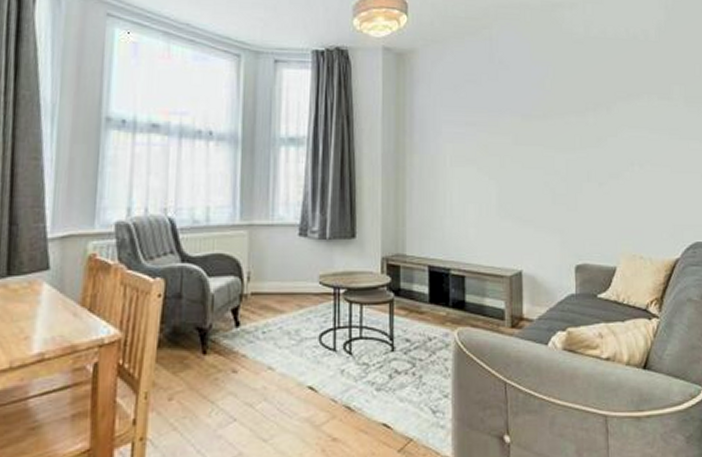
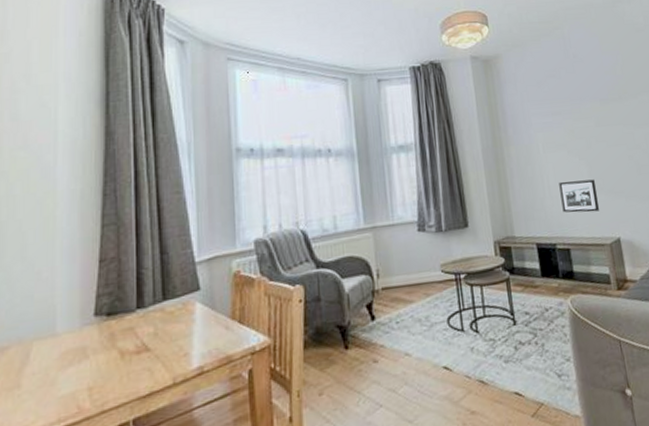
picture frame: none [463,201,503,239] -> present [559,179,599,213]

